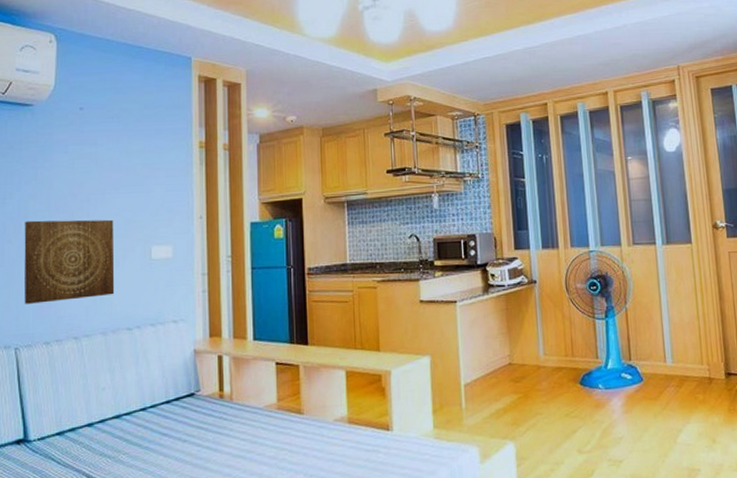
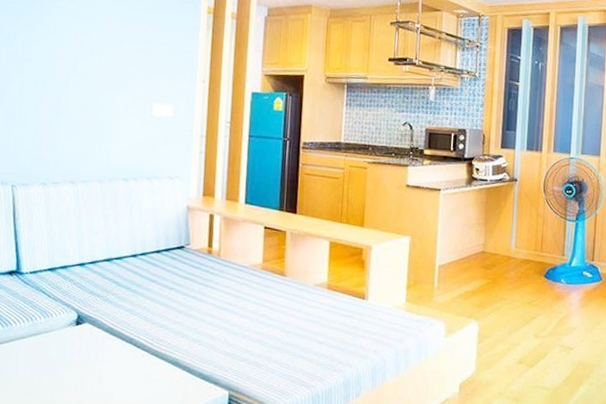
wall art: present [24,219,115,304] -> none [23,64,117,146]

